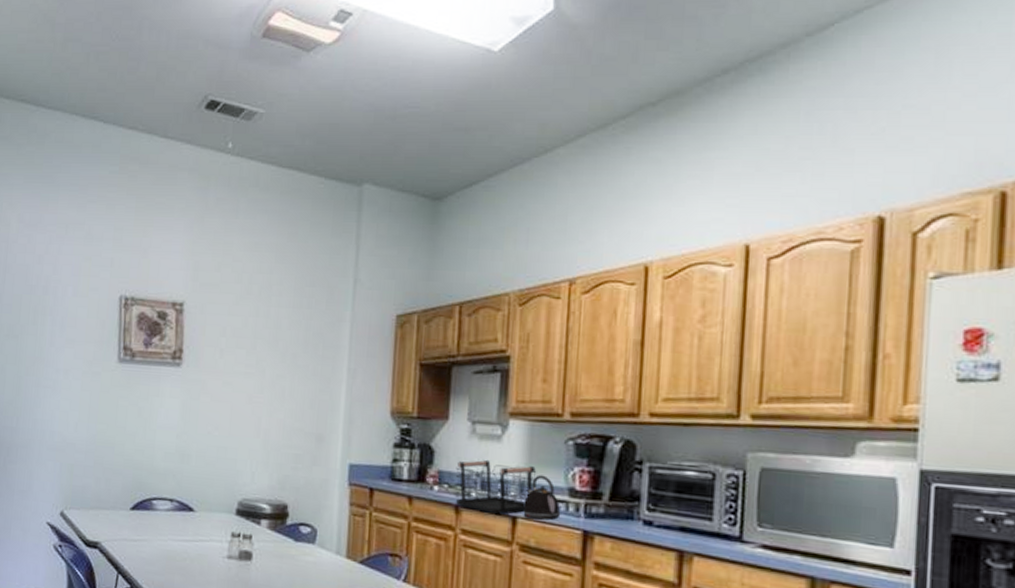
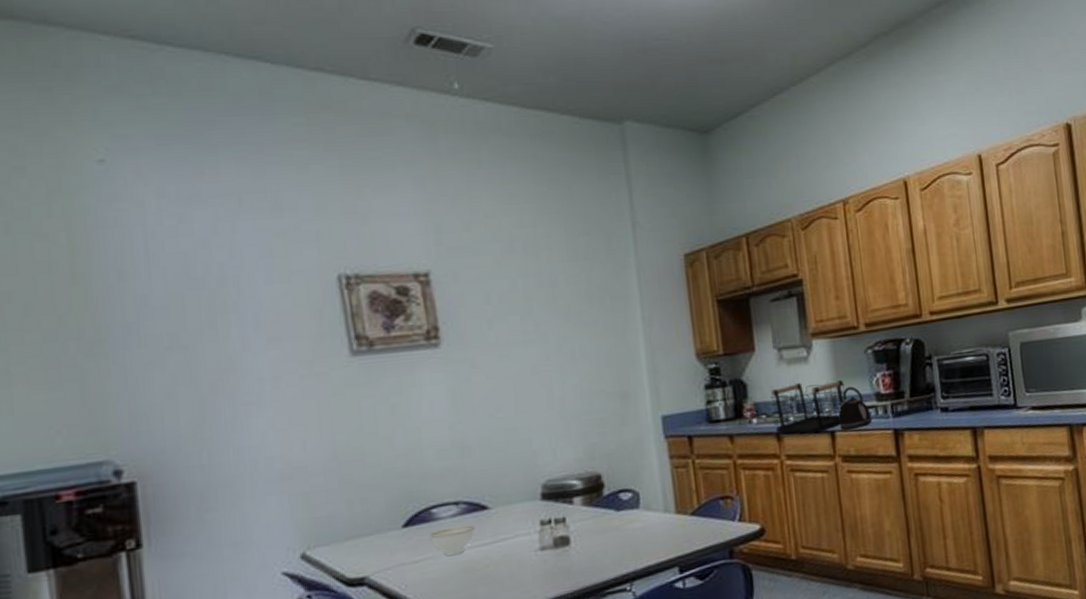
bowl: none [147,518,182,544] -> present [429,524,476,557]

